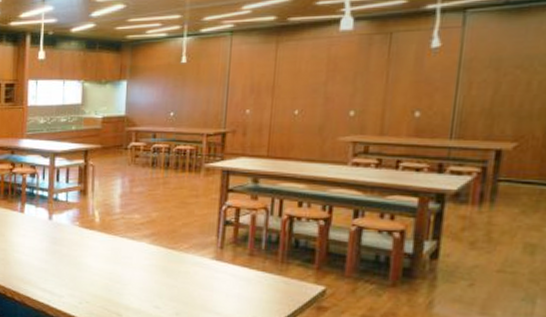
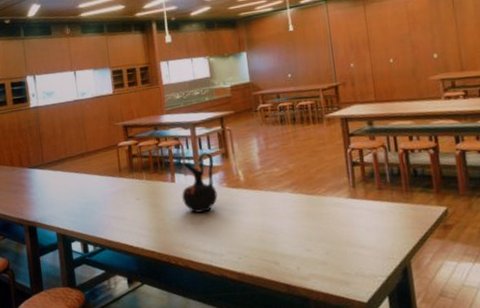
ceramic jug: none [28,186,69,250] -> present [181,152,218,214]

